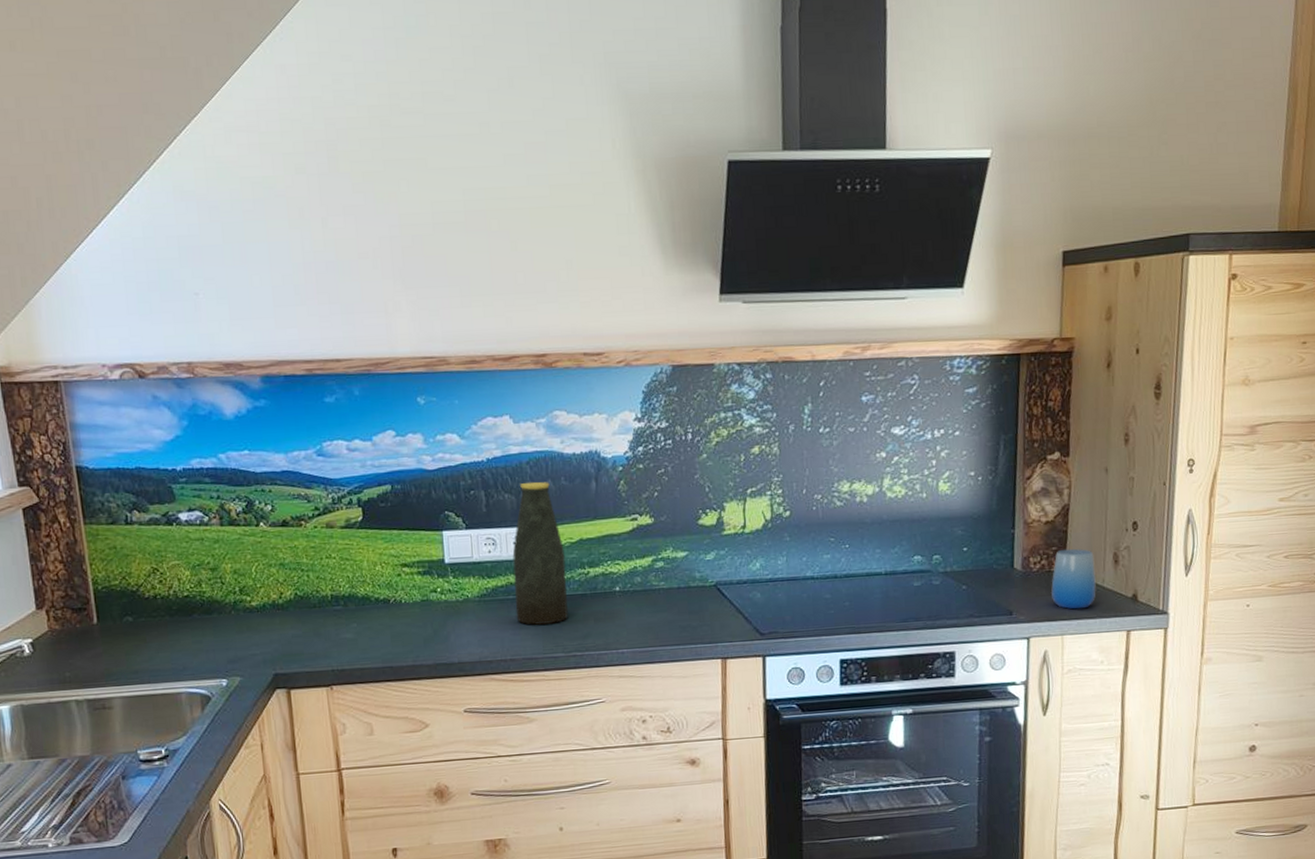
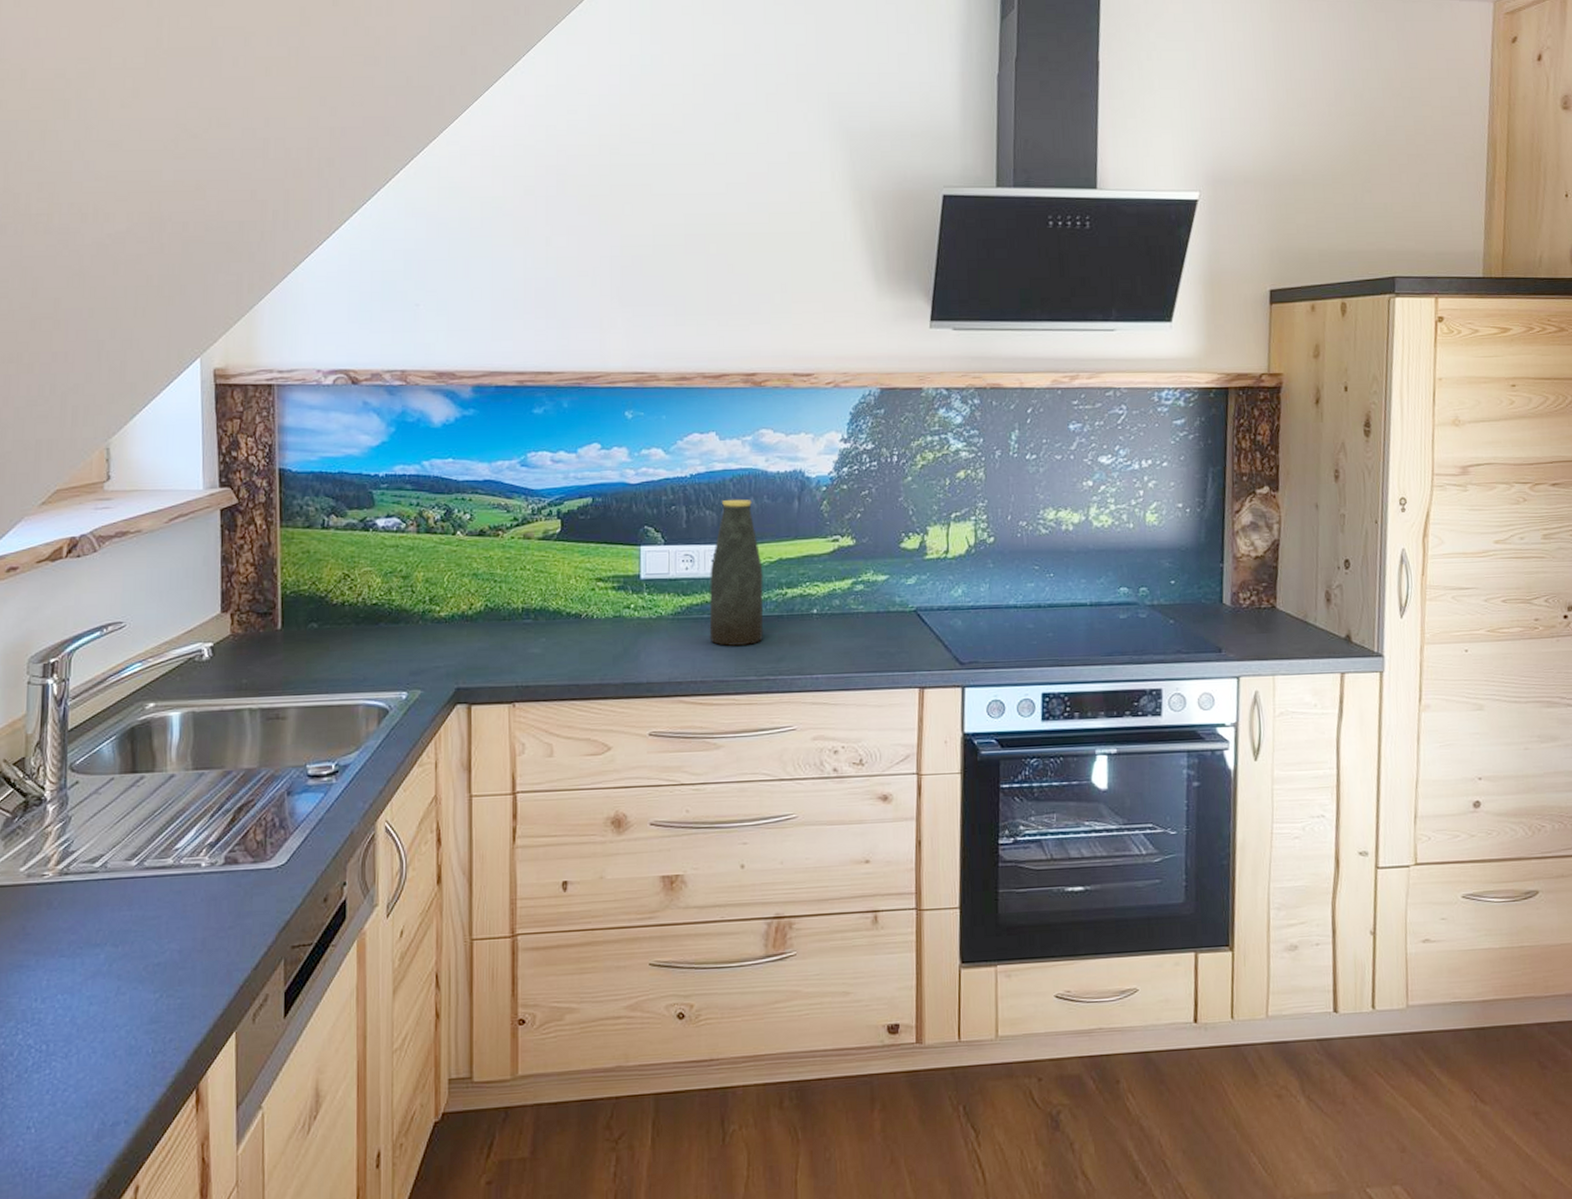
cup: present [1051,548,1096,610] -> none [1261,585,1308,649]

